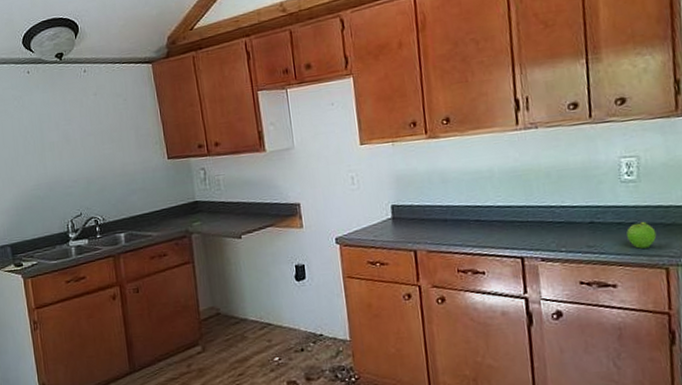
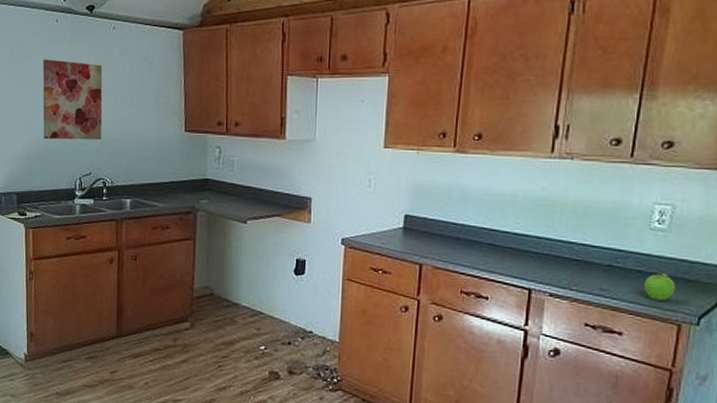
wall art: none [19,107,88,188] -> present [42,59,103,141]

